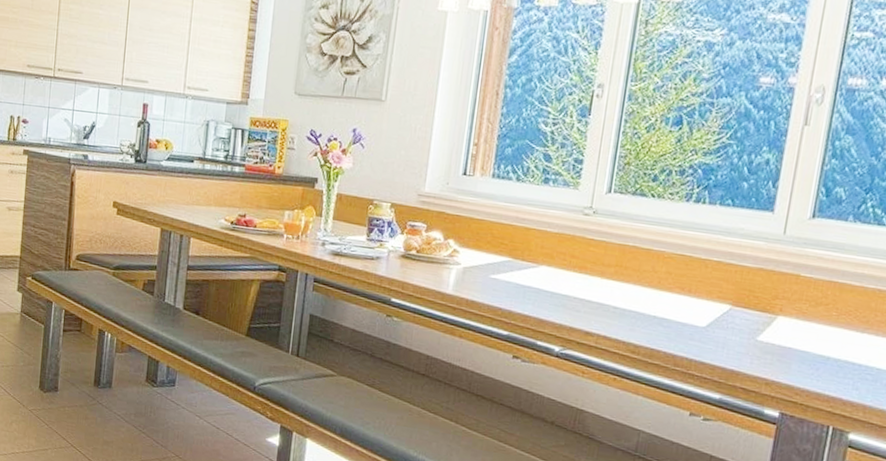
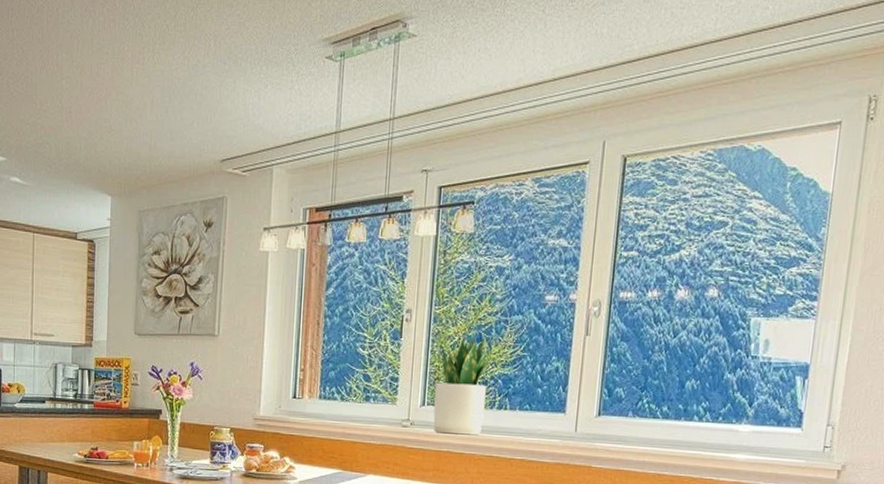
planter: none [619,117,692,231] -> present [433,335,491,436]

